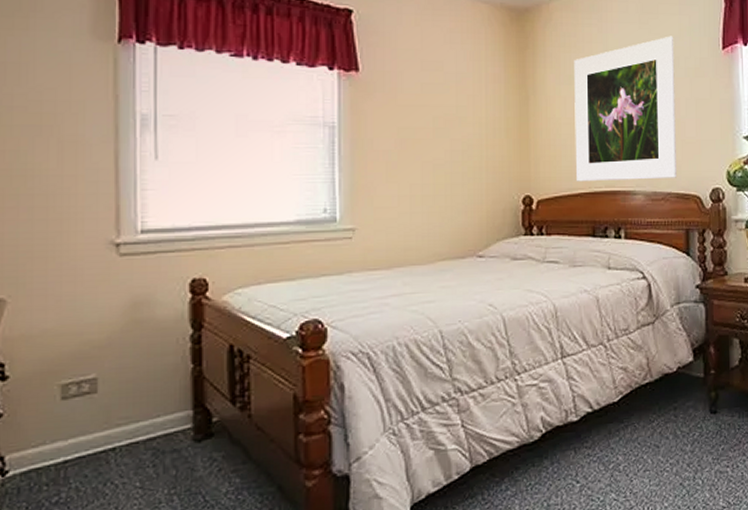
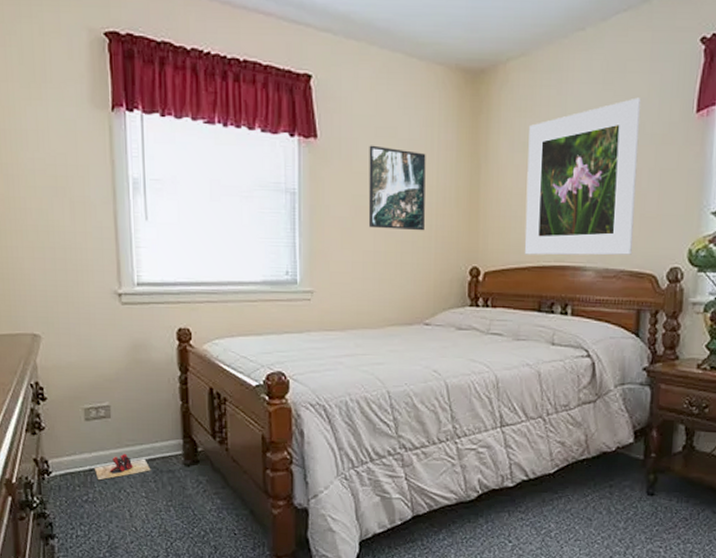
slippers: none [70,436,150,474] -> present [94,454,151,481]
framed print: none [415,78,474,162] -> present [368,145,426,231]

